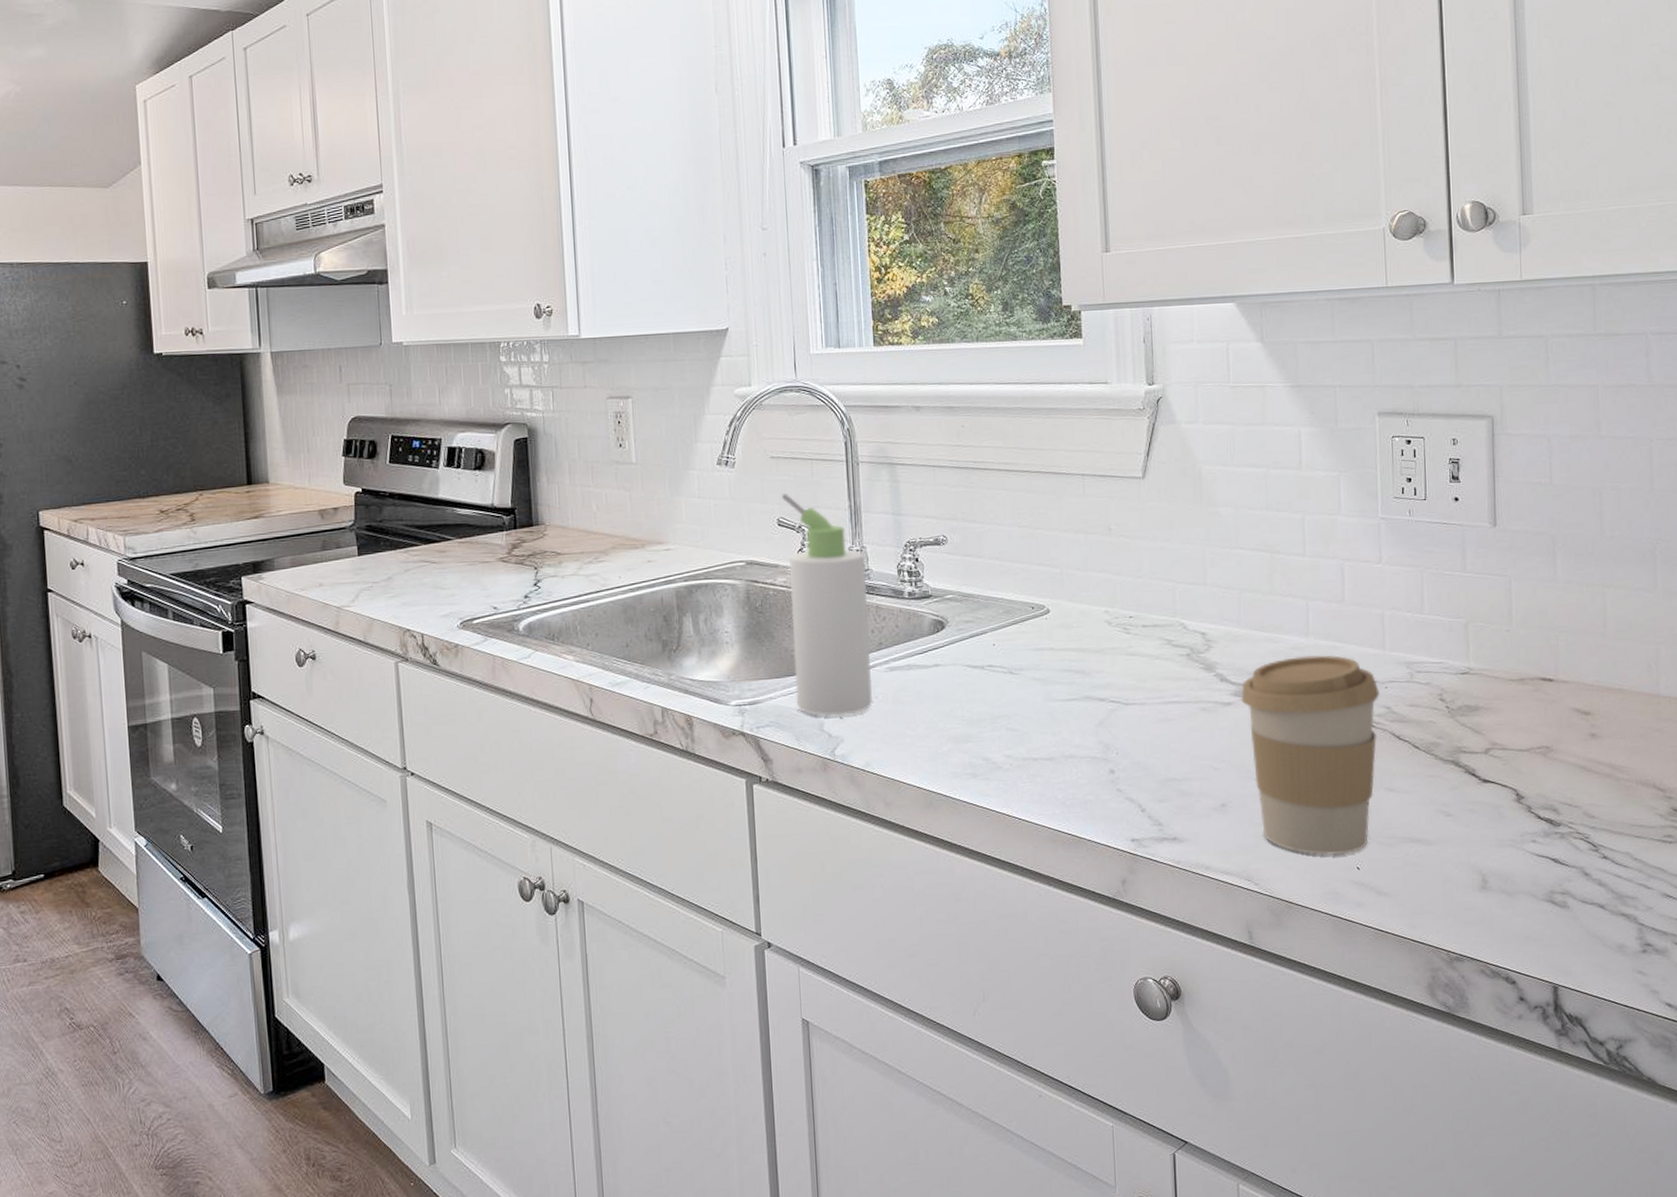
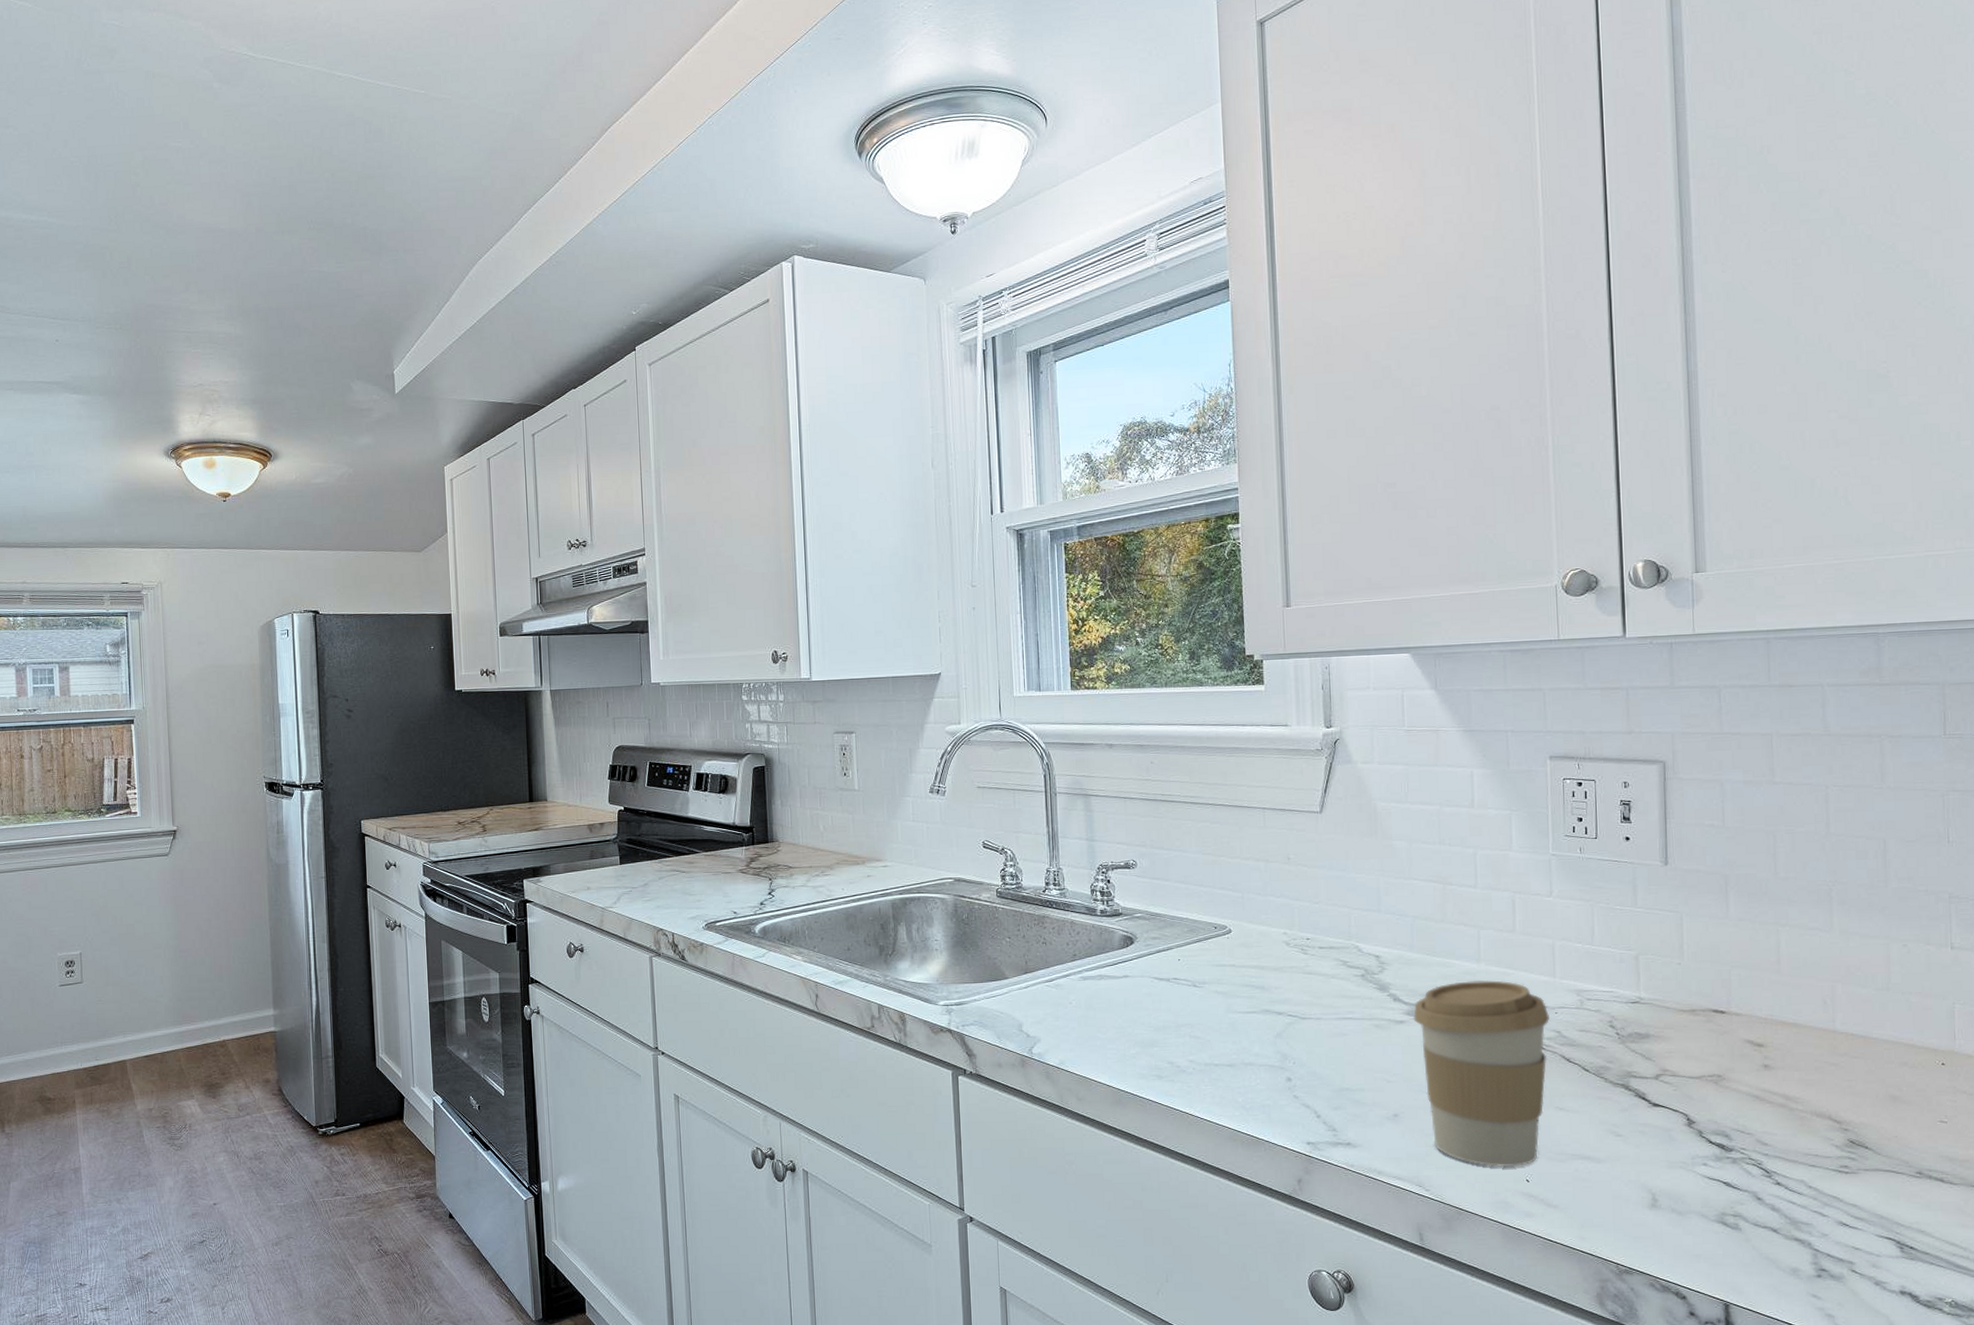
bottle: present [781,494,874,717] -> none [986,820,1068,1019]

